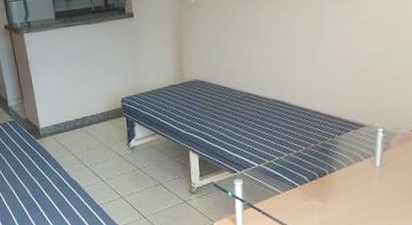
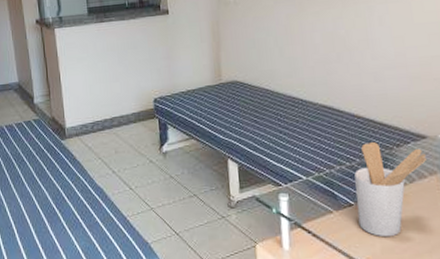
utensil holder: none [300,132,364,212] -> present [354,142,428,238]

